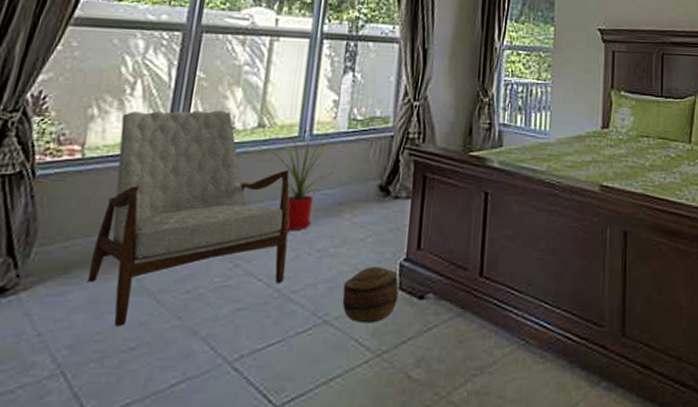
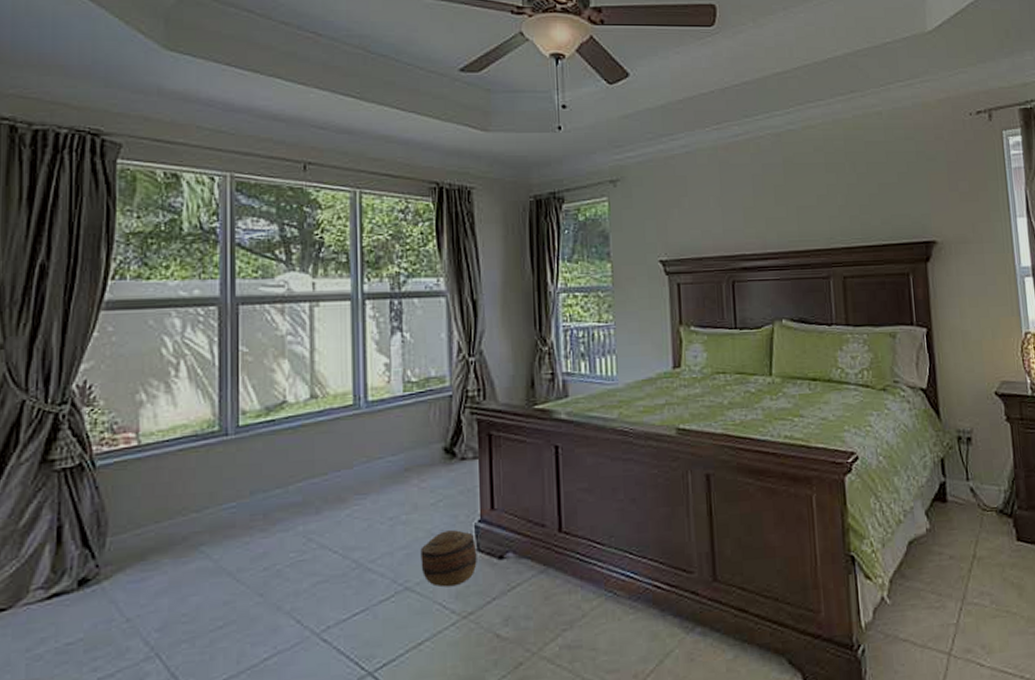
armchair: present [87,110,290,327] -> none [165,384,360,608]
house plant: present [267,137,335,231] -> none [322,403,396,502]

